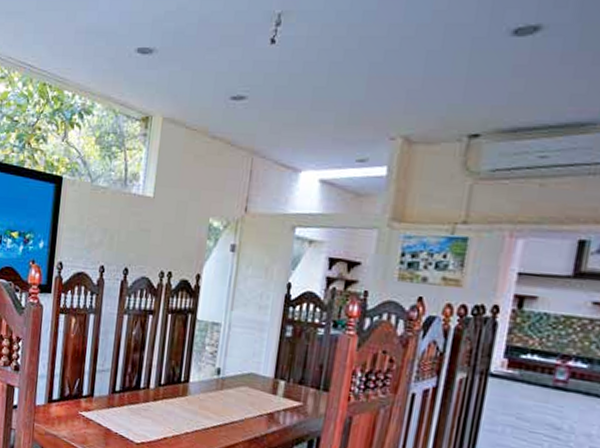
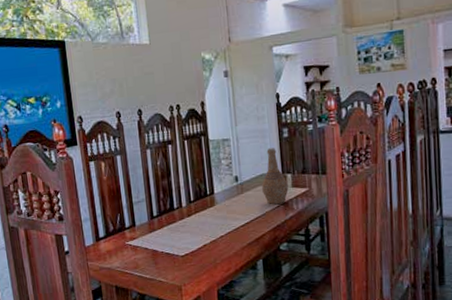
vase: none [246,345,279,413] -> present [262,148,289,205]

